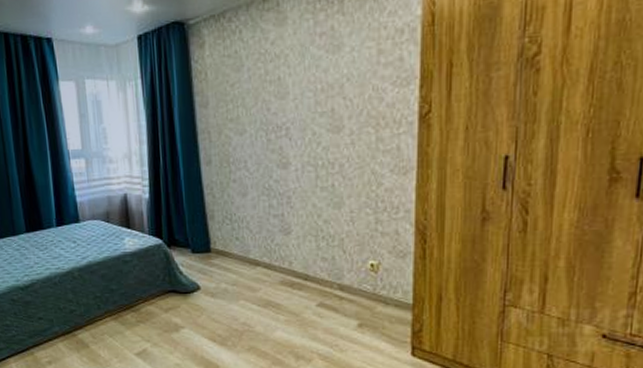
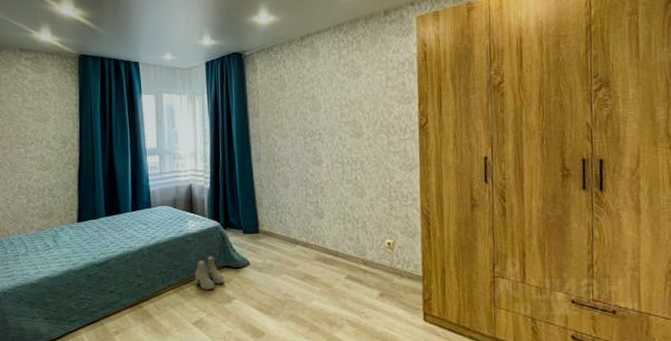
boots: none [135,277,171,318] -> present [195,255,224,290]

